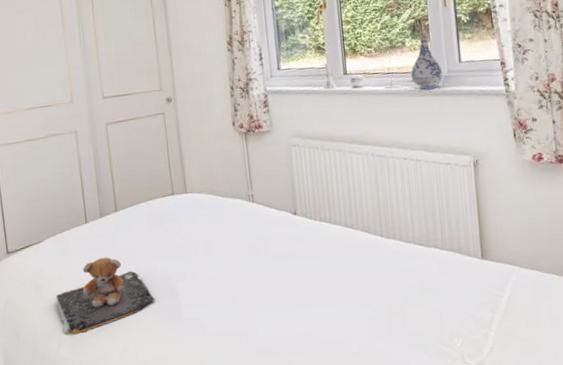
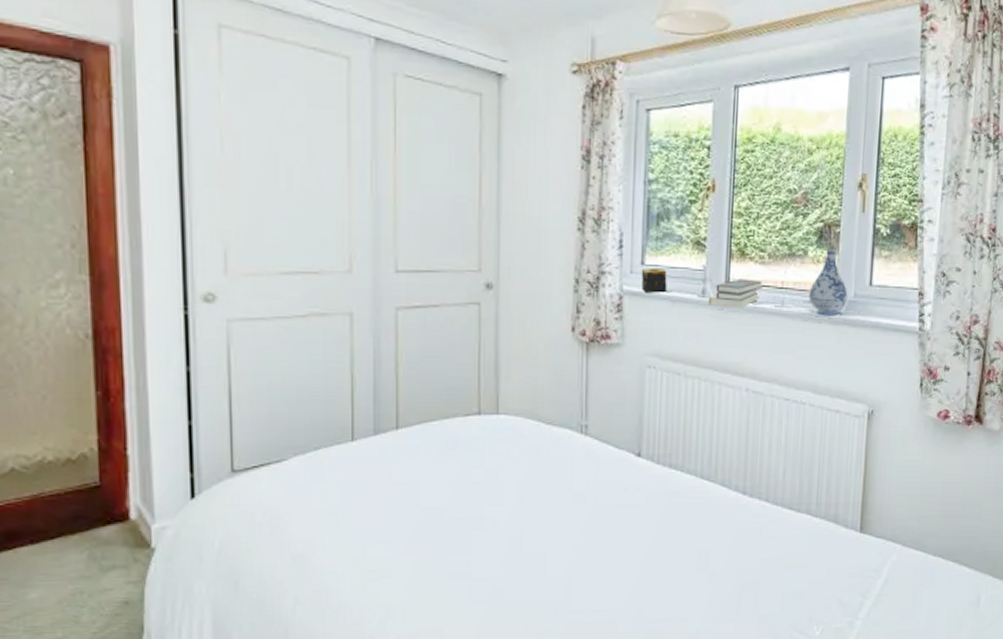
teddy bear: present [55,257,155,335] -> none [297,489,438,590]
candle: none [278,70,300,92] -> present [641,268,667,295]
books: none [332,69,373,94] -> present [708,278,763,308]

